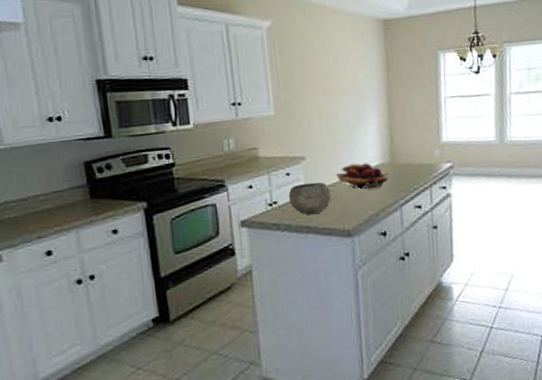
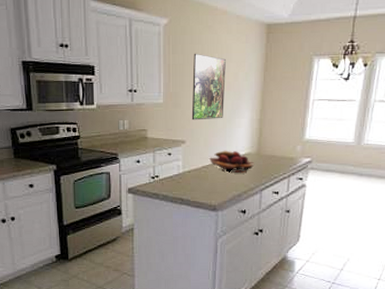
bowl: present [288,182,332,215] -> none [168,163,204,190]
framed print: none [304,56,347,132] -> present [191,53,226,121]

